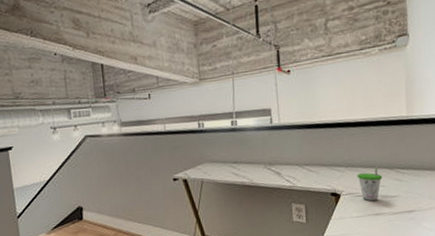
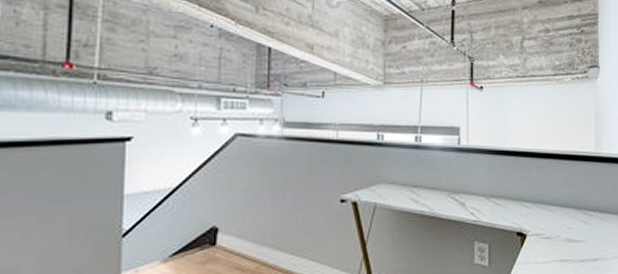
cup: present [357,164,383,202] -> none [544,203,570,245]

